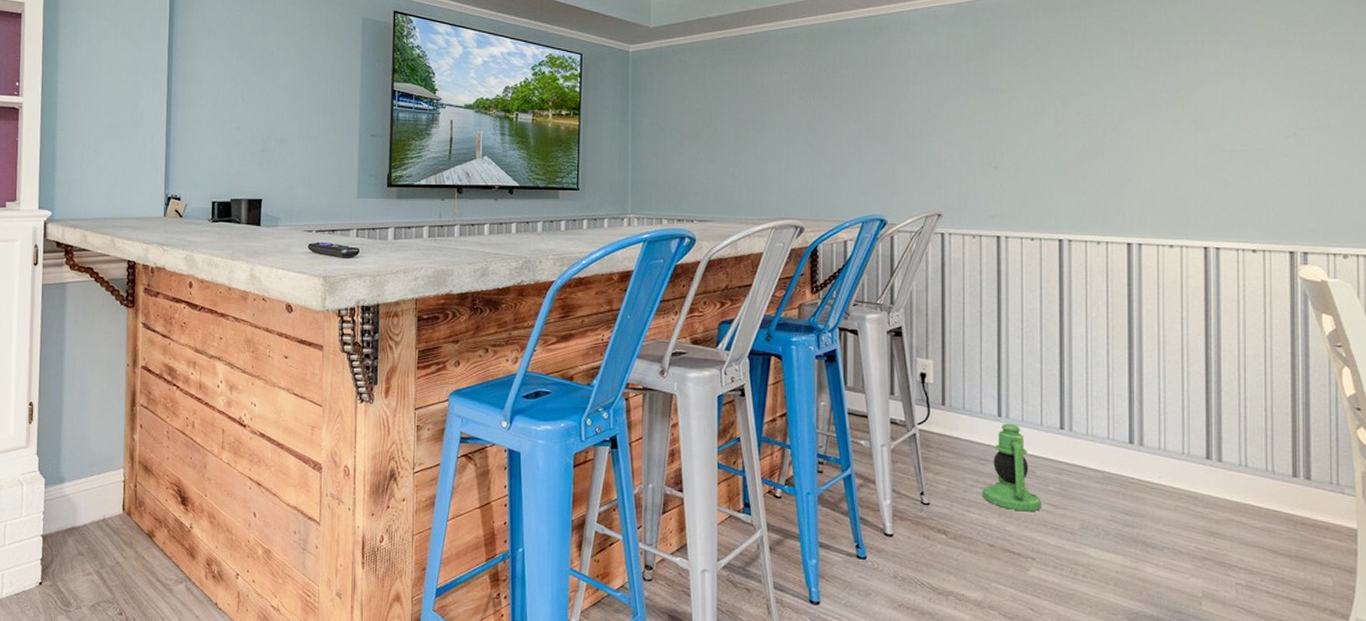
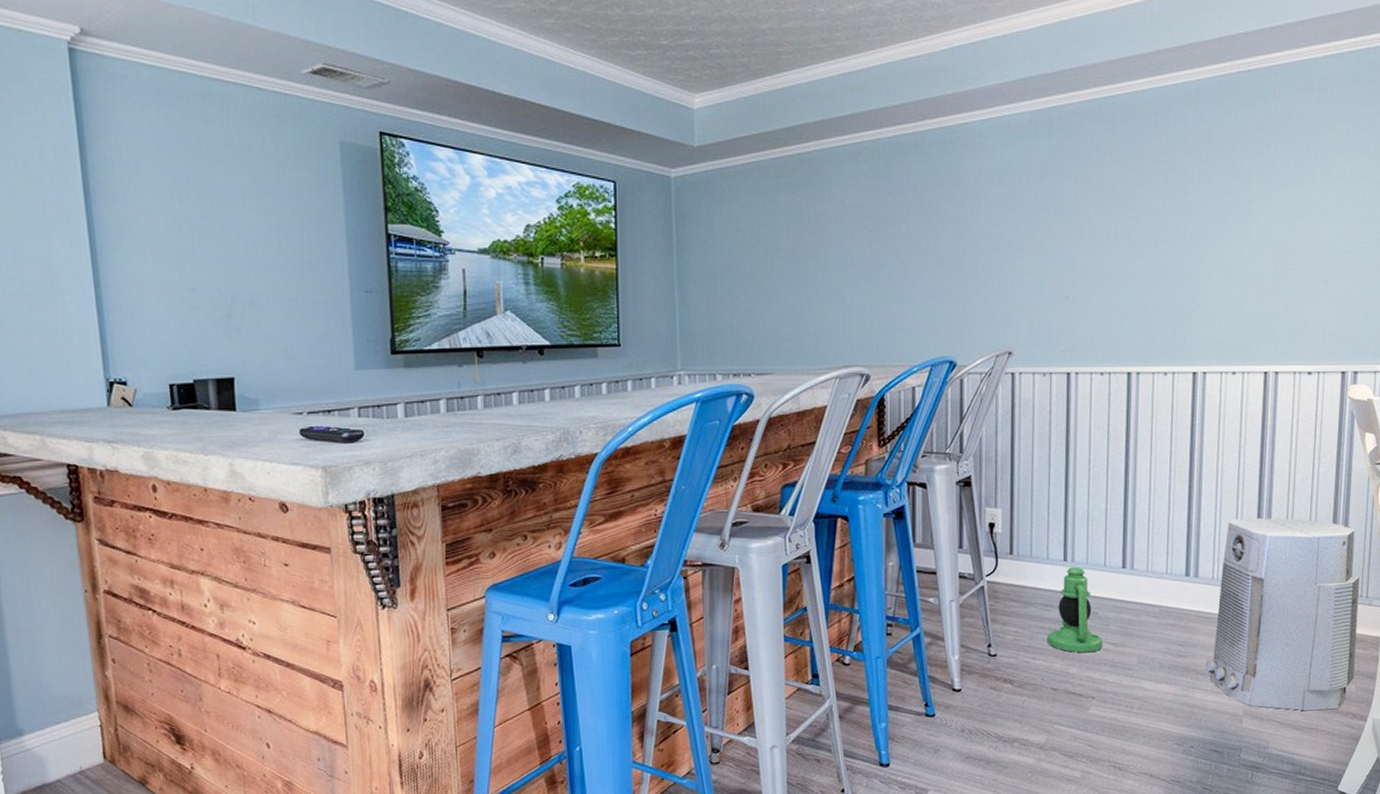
air purifier: none [1155,389,1331,603] -> present [1205,517,1360,712]

